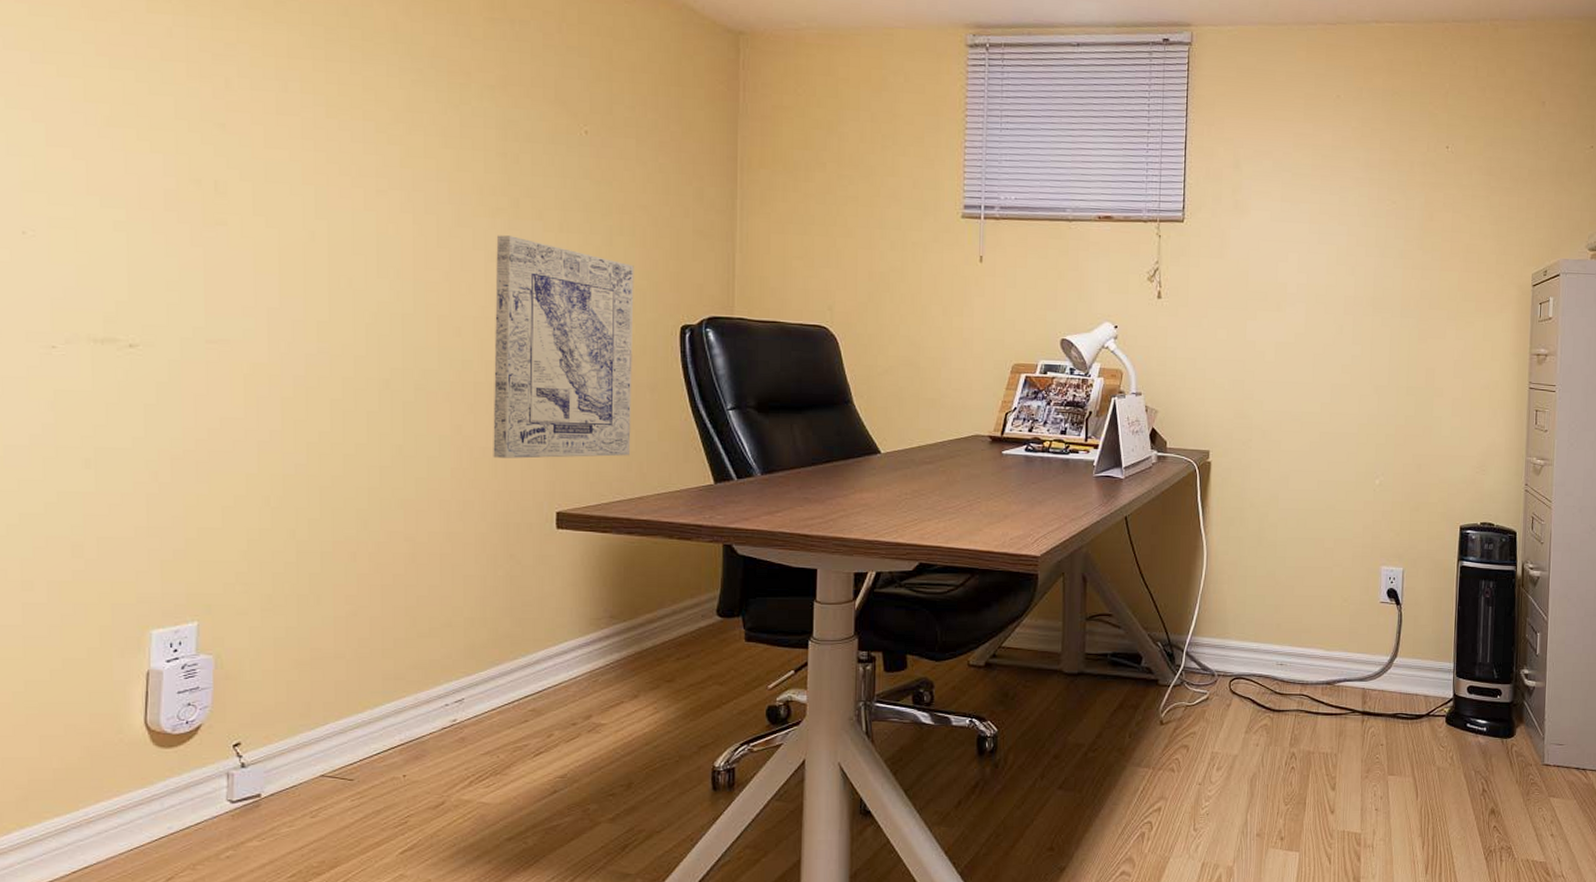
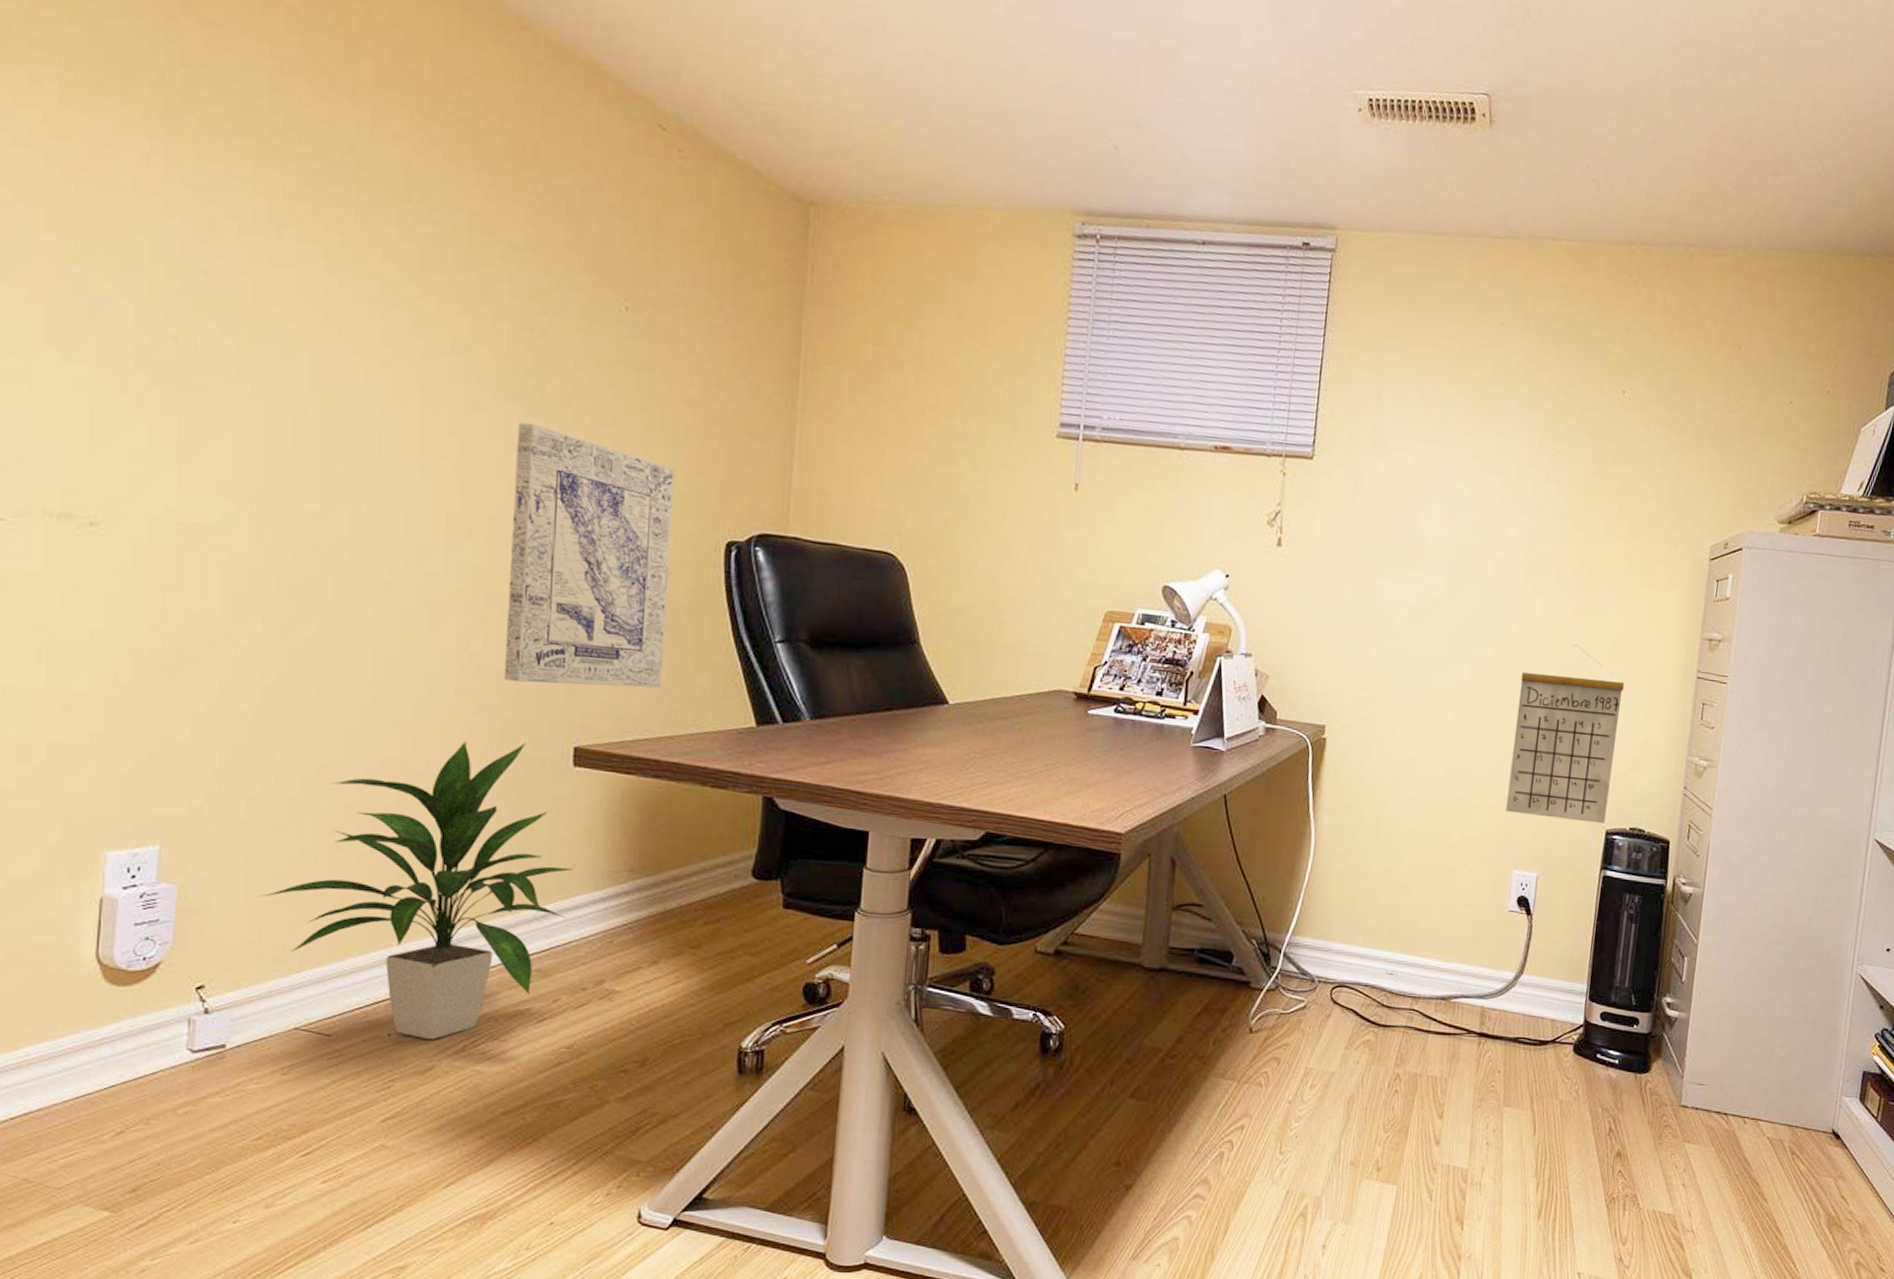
indoor plant: none [286,510,560,777] -> present [259,741,573,1039]
calendar: none [1371,366,1467,521] -> present [1506,644,1625,824]

